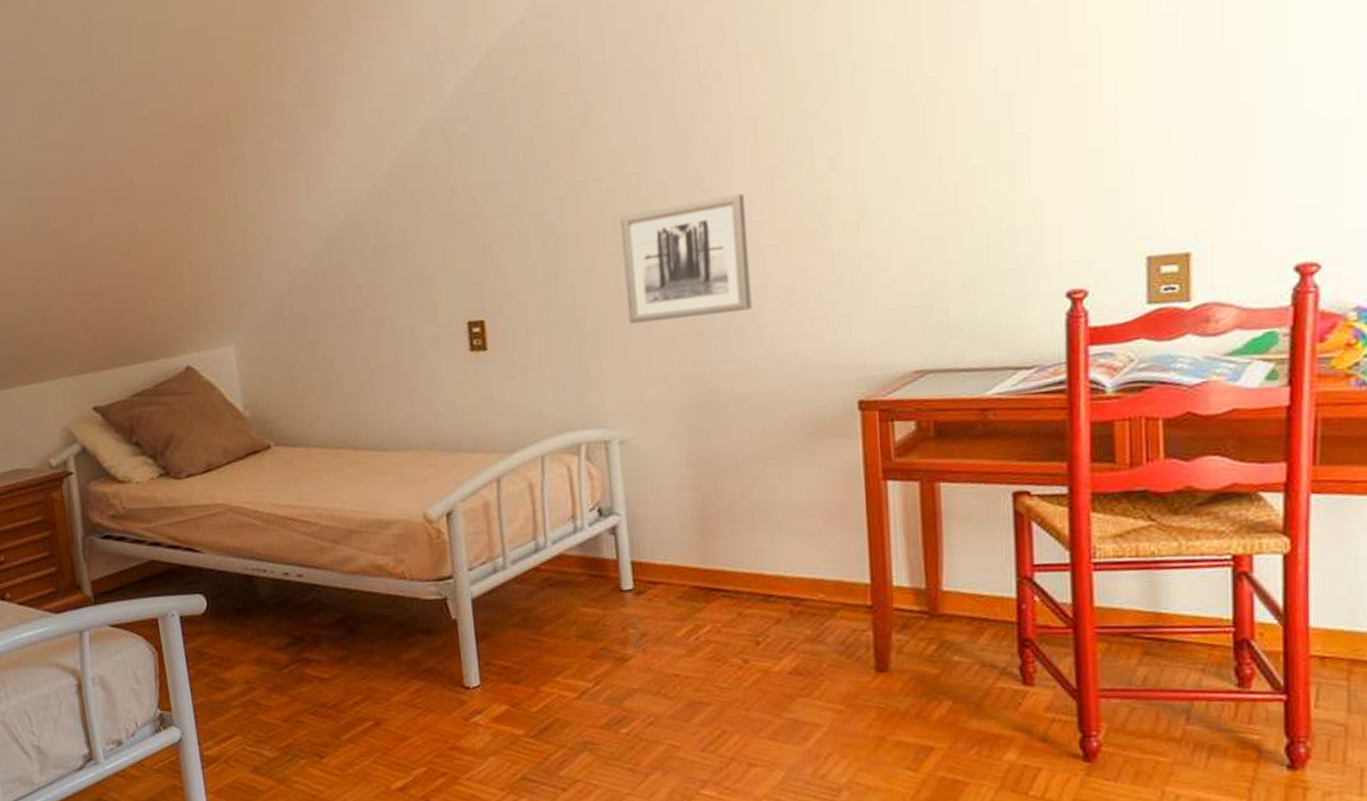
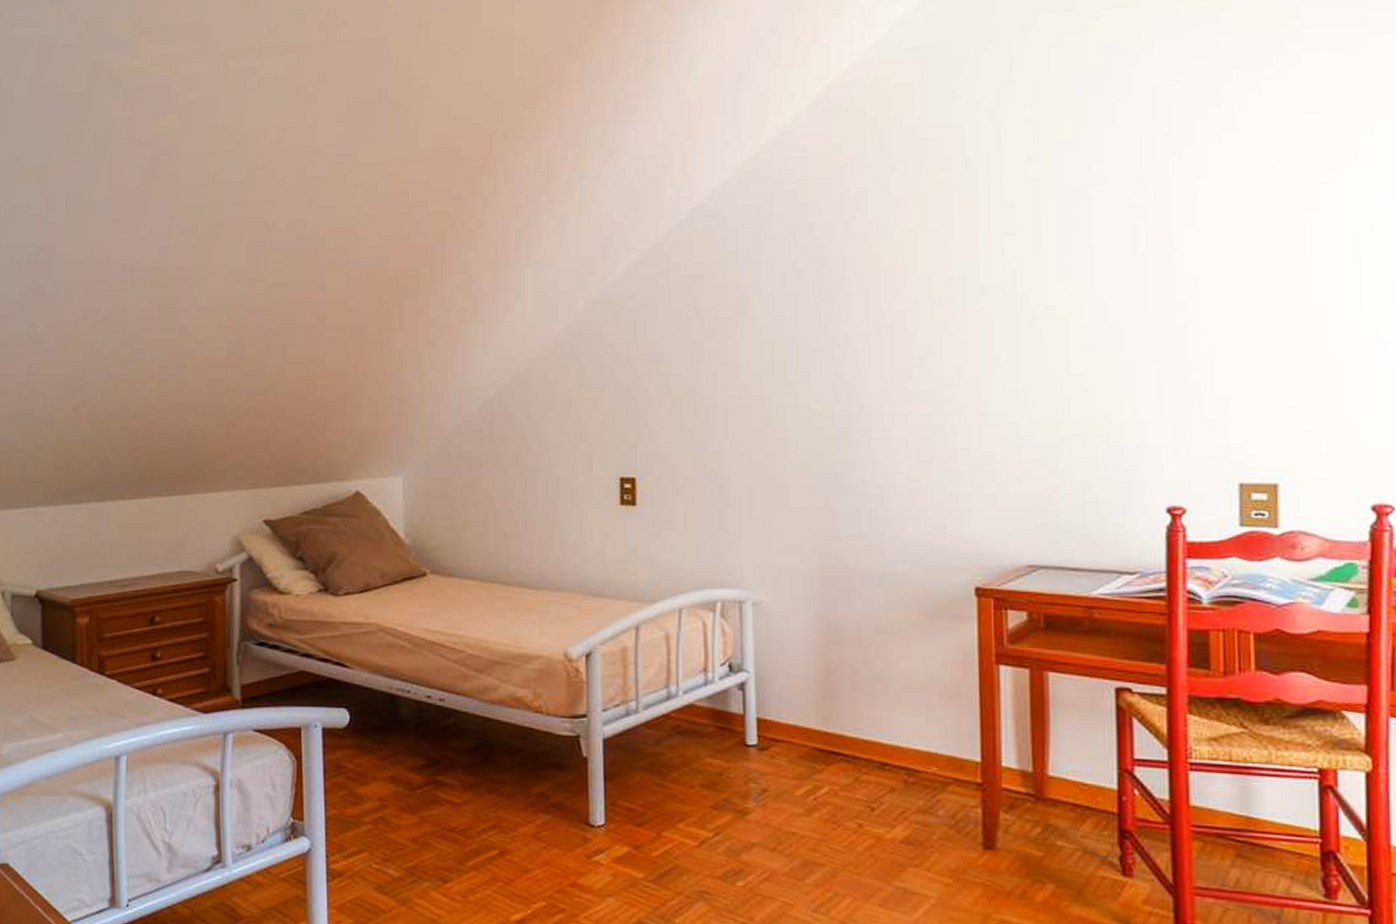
wall art: present [621,193,752,323] -> none [766,389,881,495]

